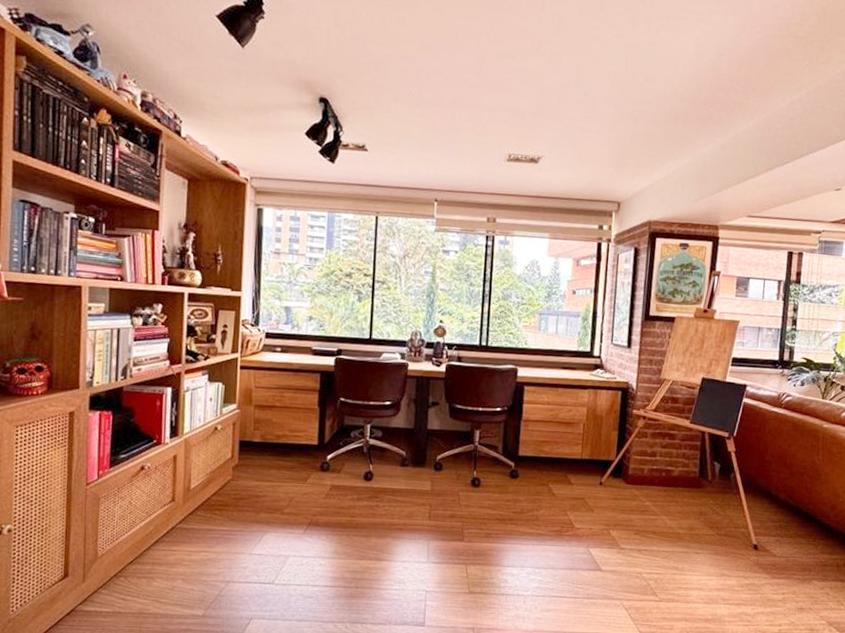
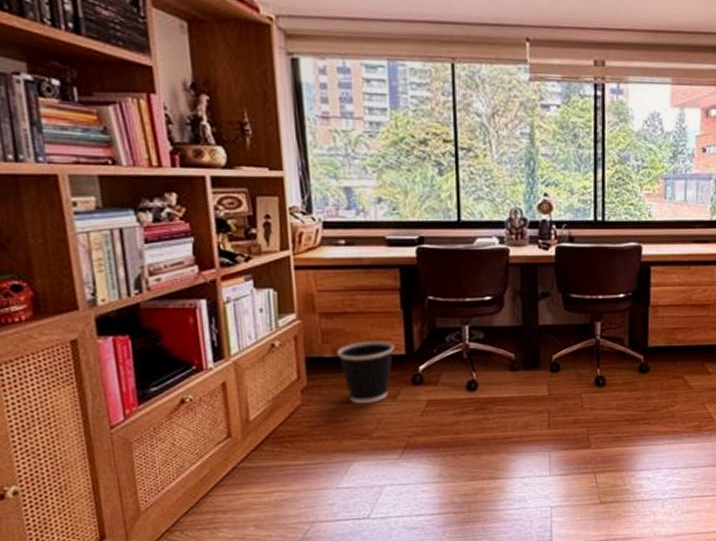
wastebasket: none [264,431,309,483] -> present [337,340,394,403]

